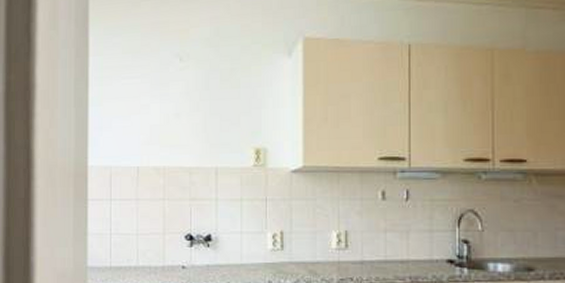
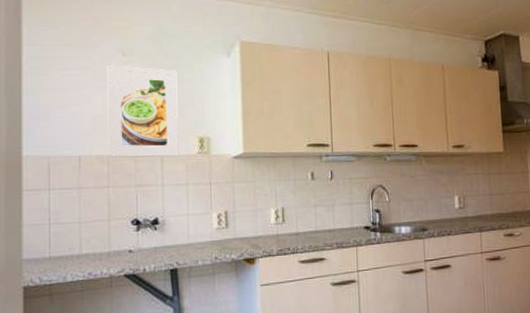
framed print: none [164,71,234,170] -> present [107,65,179,158]

